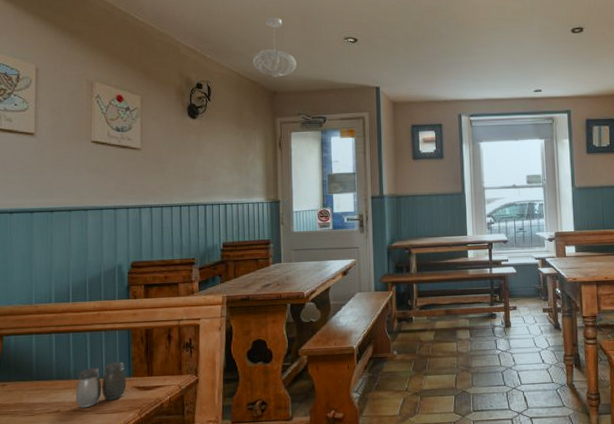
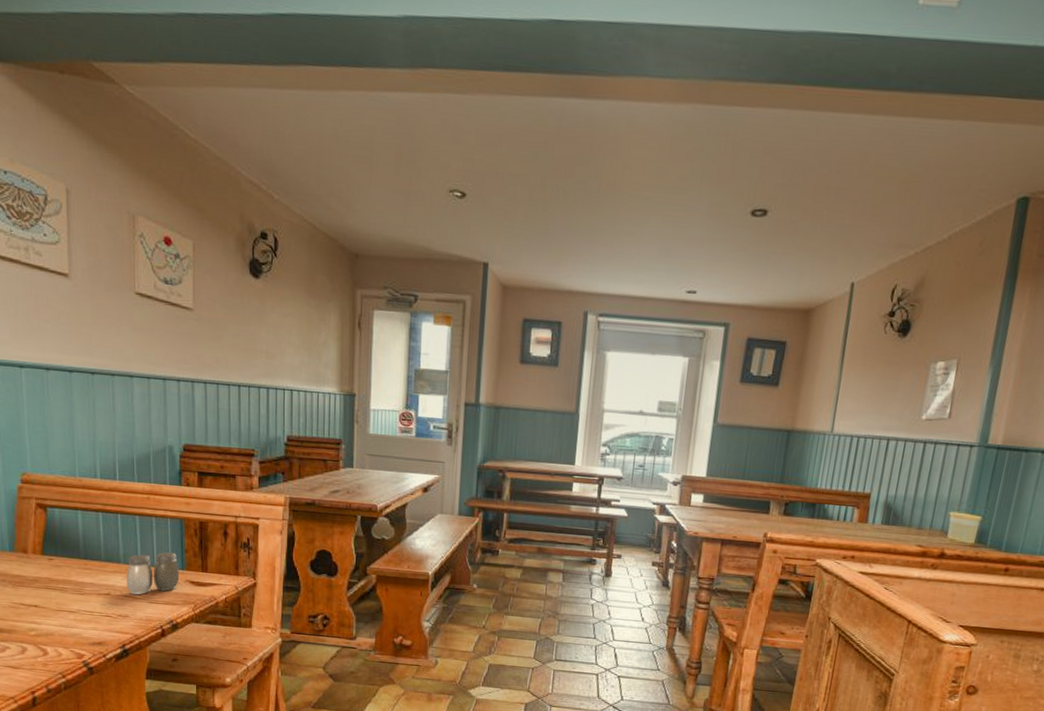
pendant light: present [253,16,297,78] -> none [331,149,386,236]

